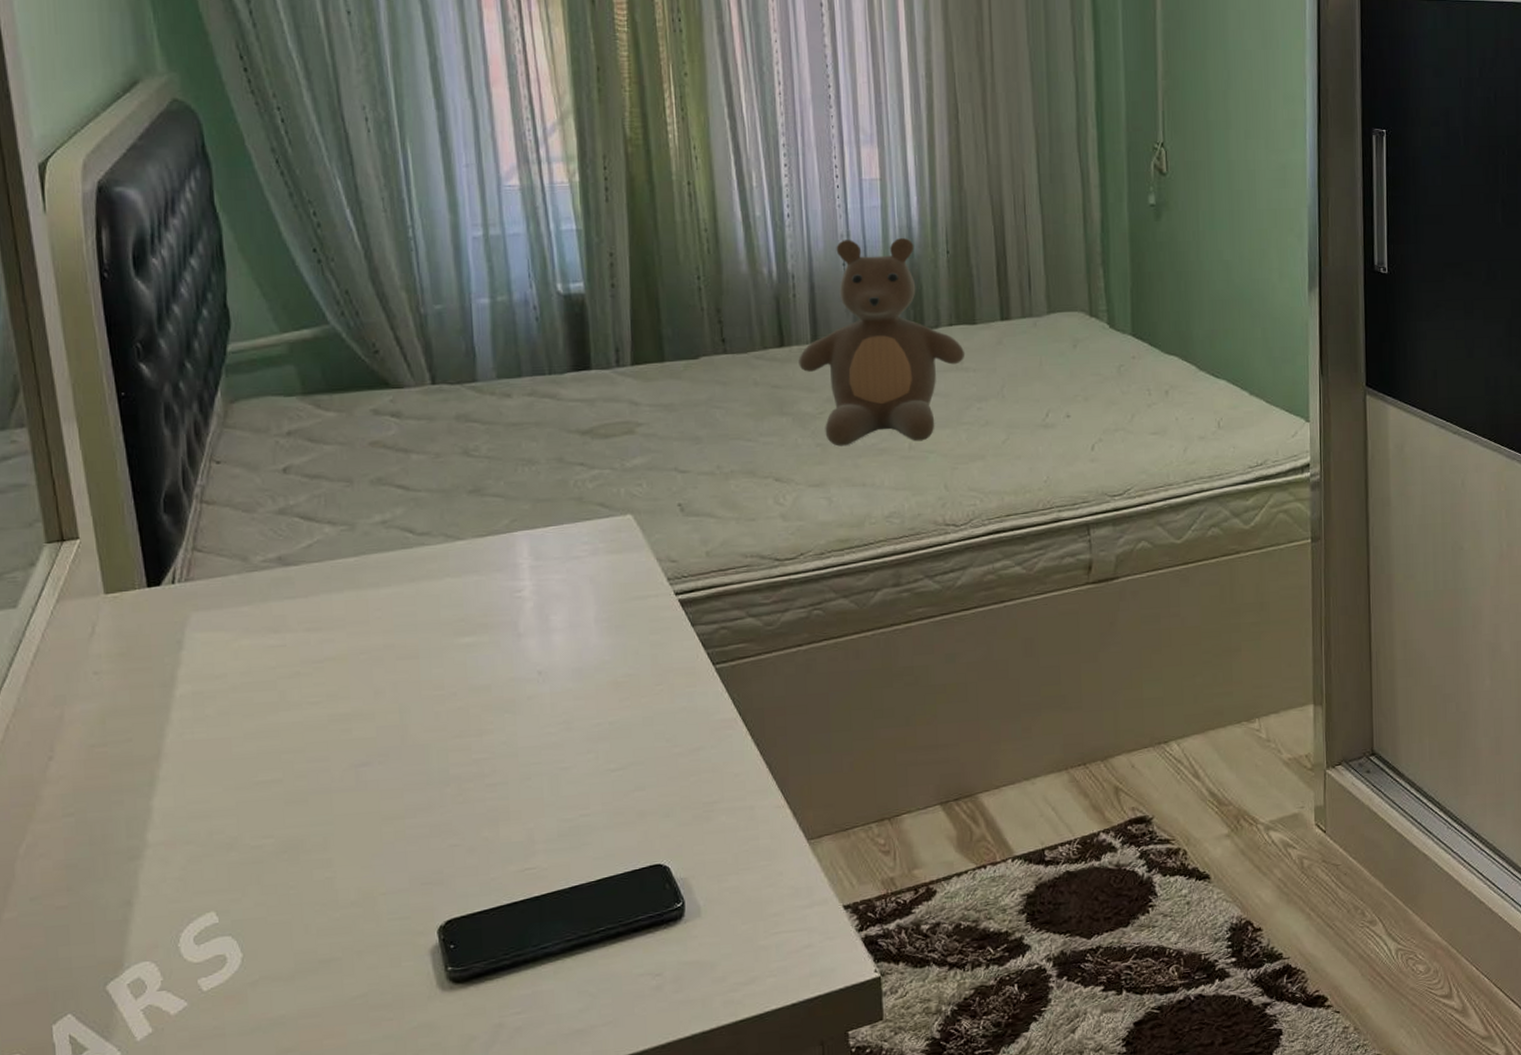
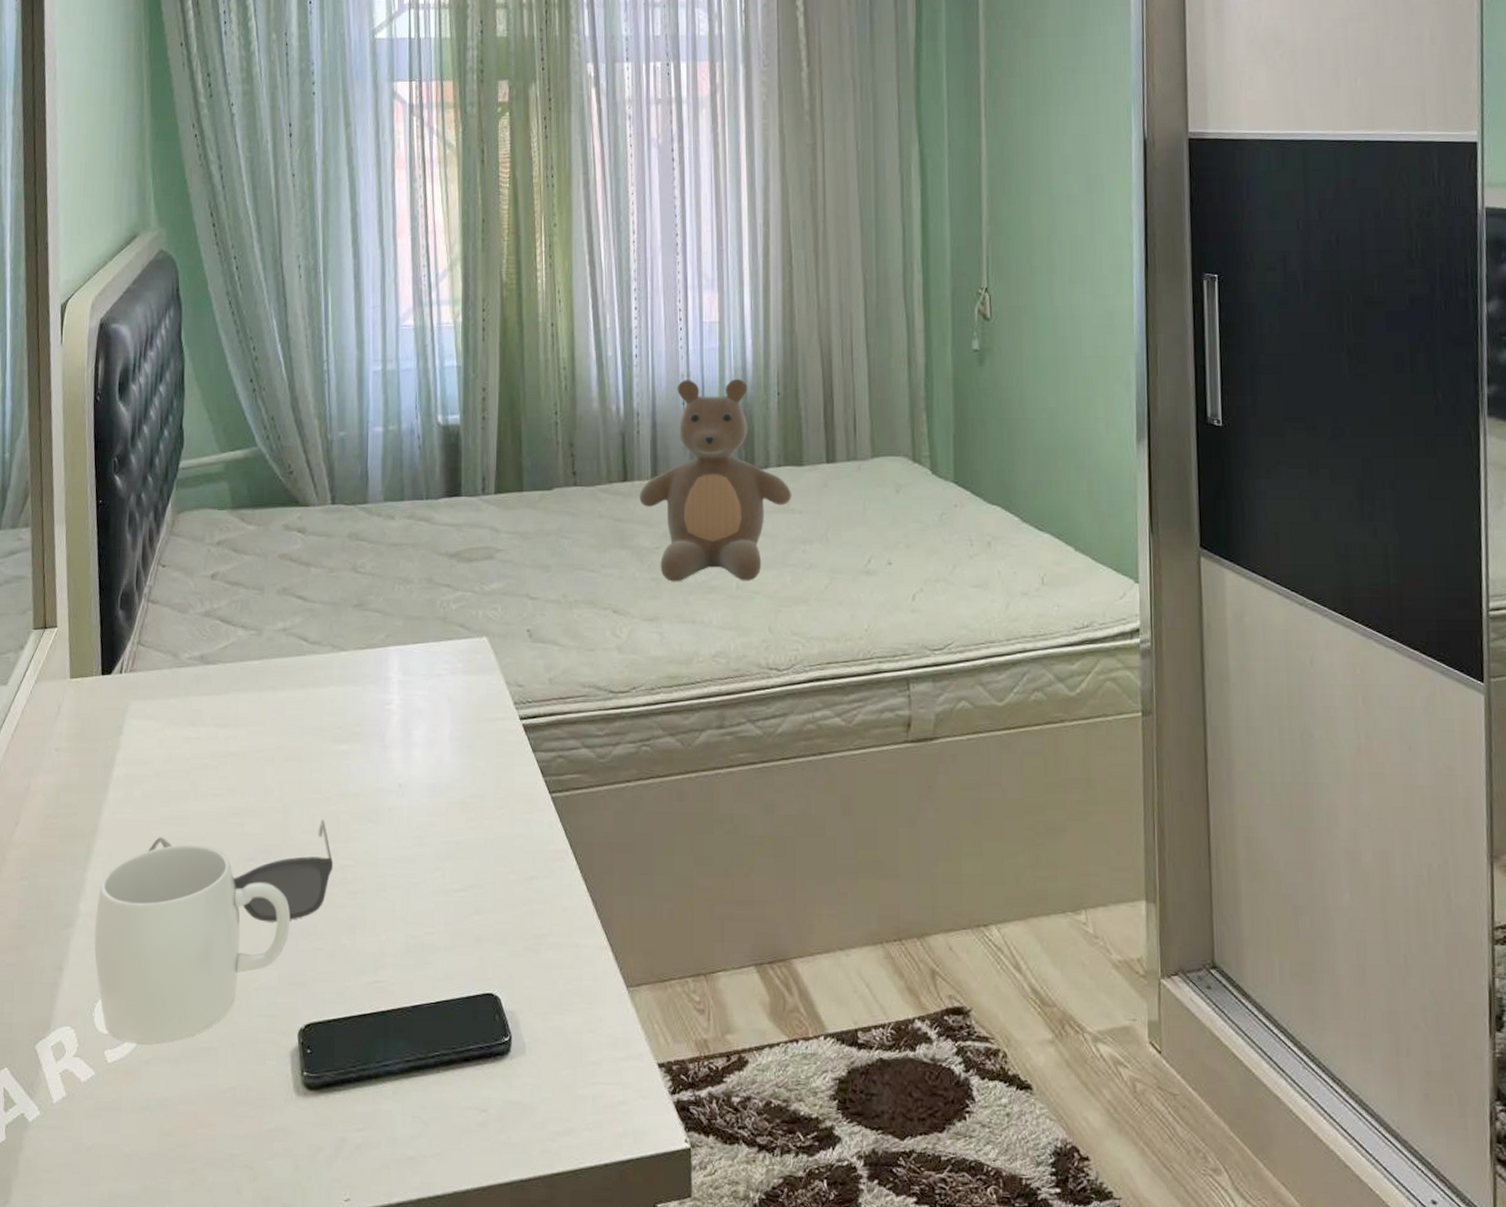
mug: none [169,756,419,969] -> present [94,844,291,1045]
sunglasses: none [230,715,466,826] -> present [148,819,334,922]

